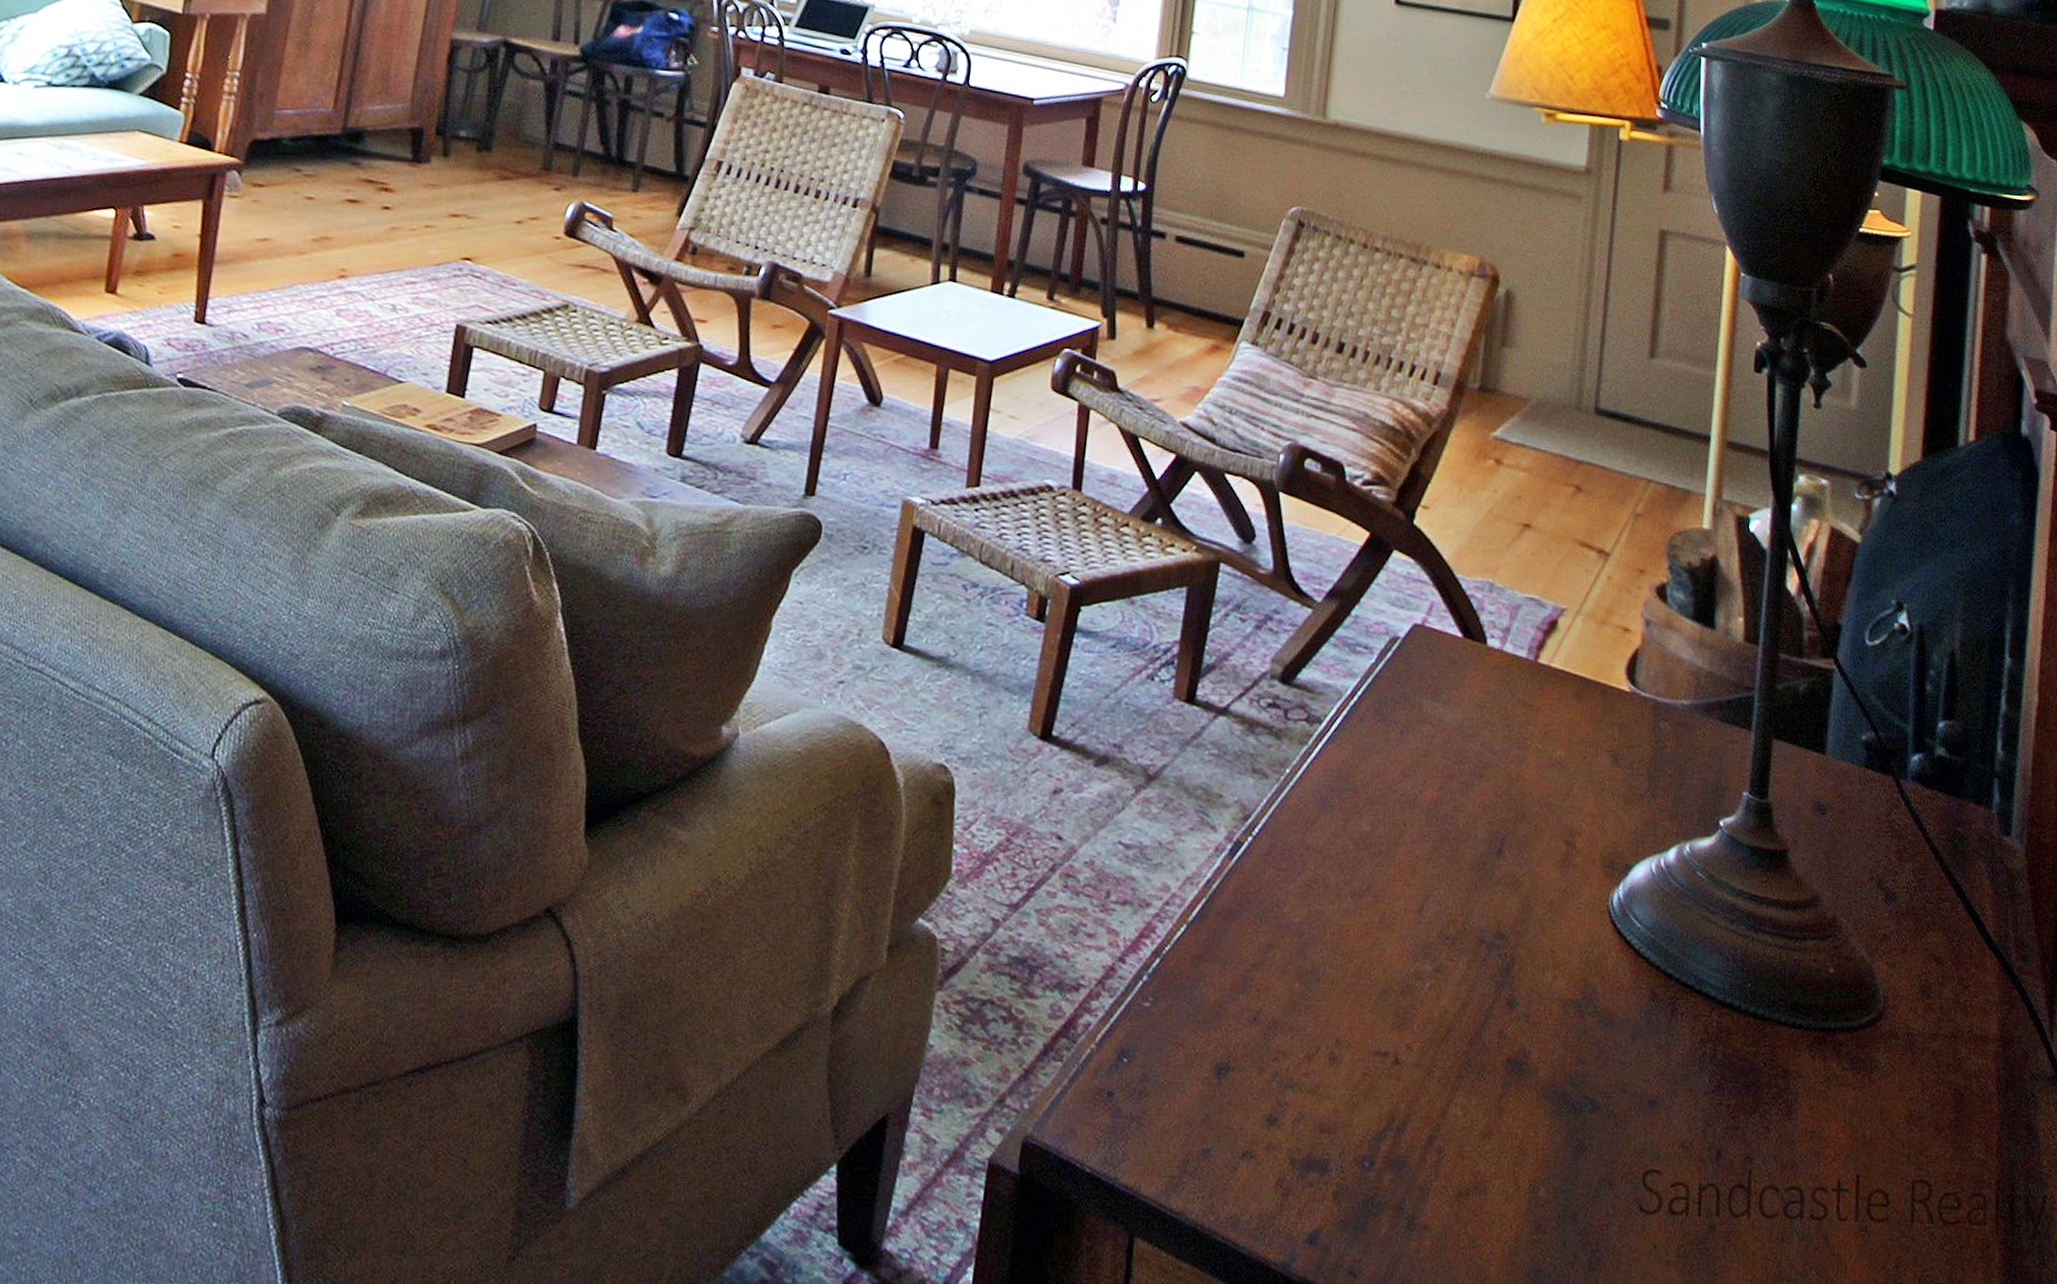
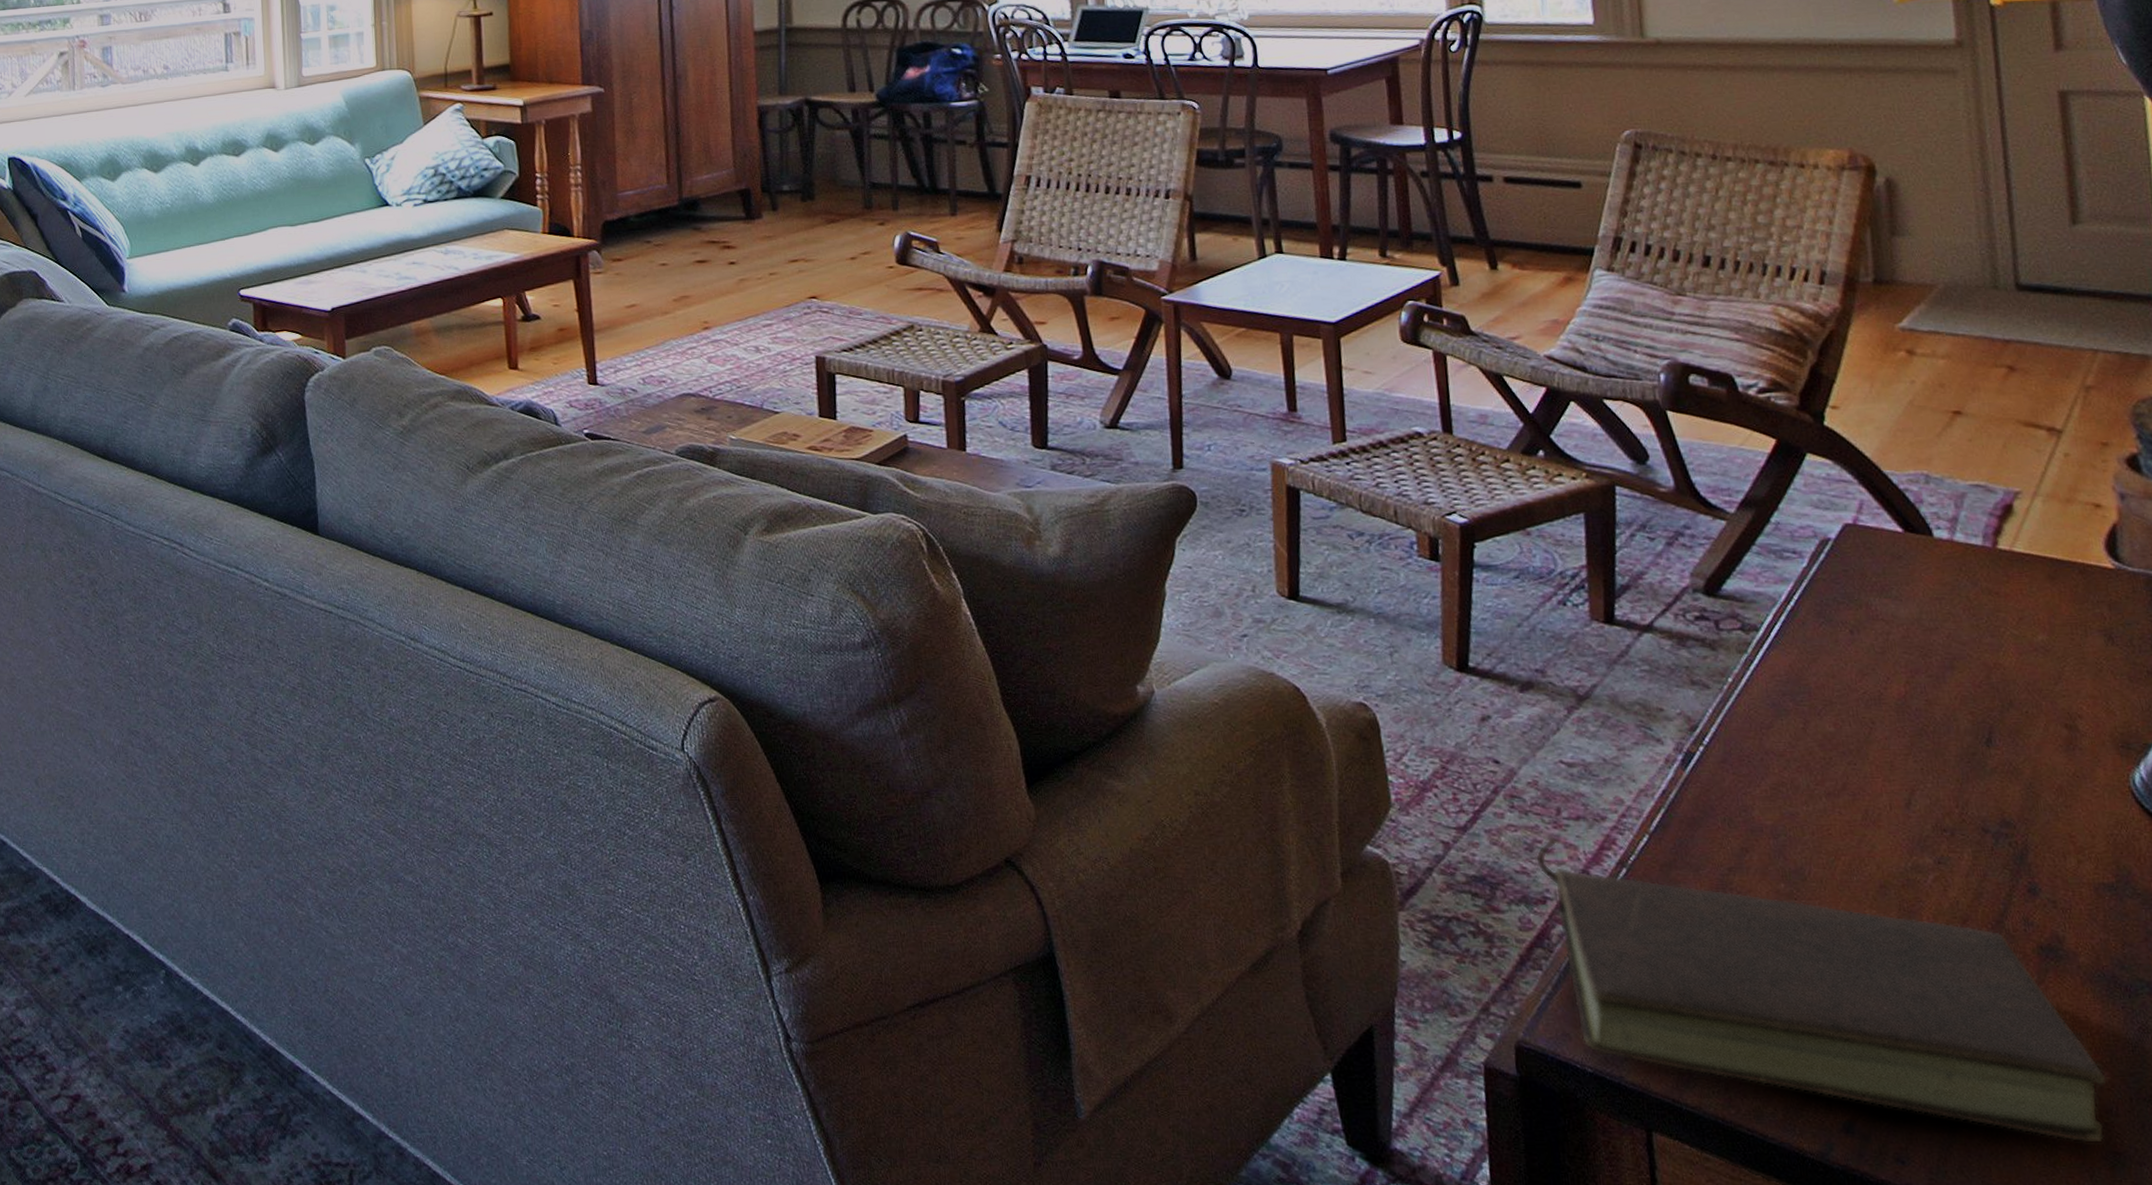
book: none [1078,919,1543,1259] -> present [1536,835,2108,1143]

